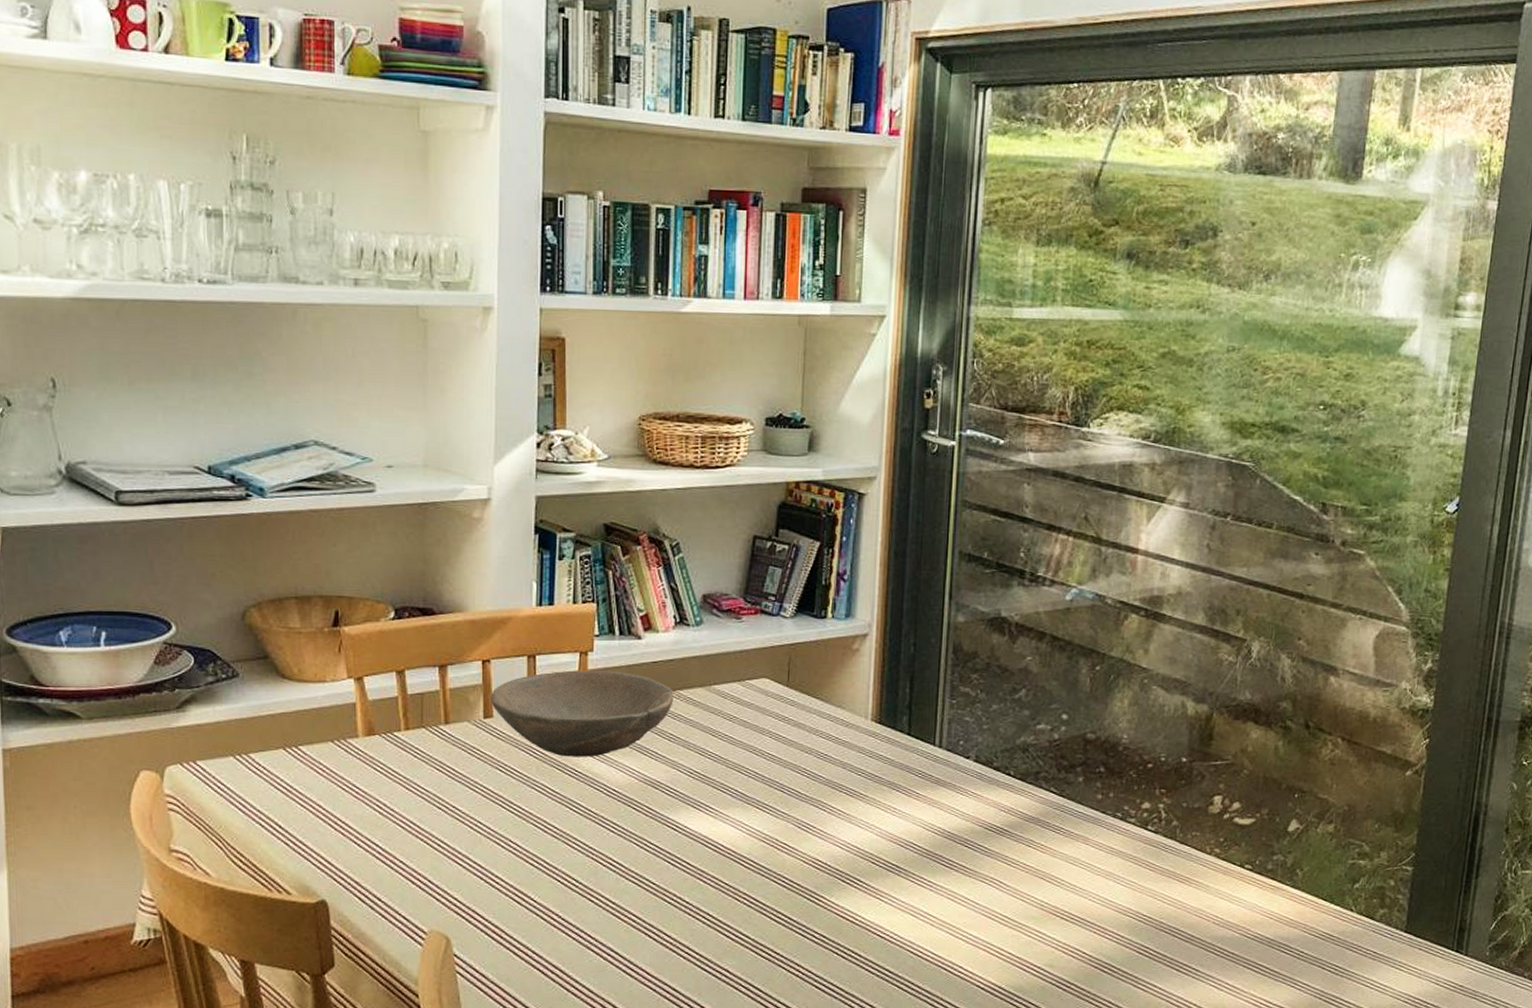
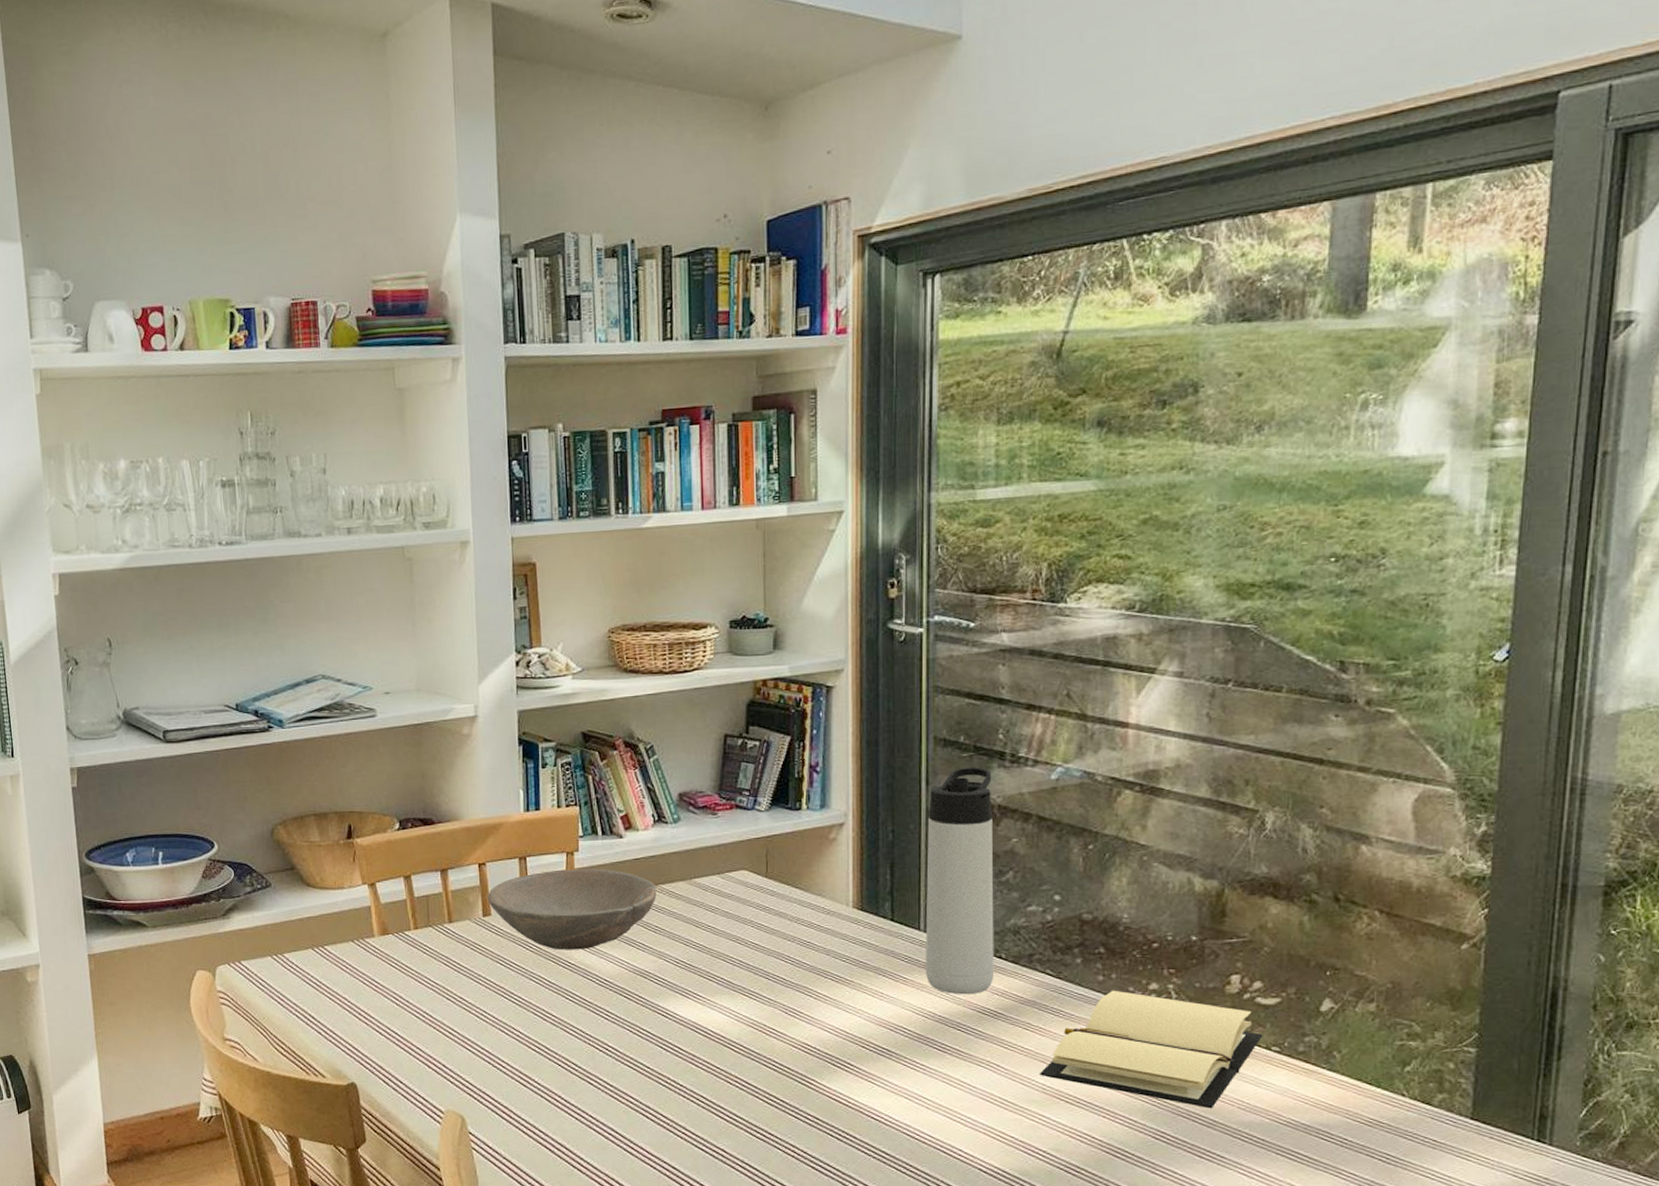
thermos bottle: none [938,583,1012,811] -> present [925,766,995,995]
book: none [1039,808,1238,924] -> present [1040,990,1263,1109]

